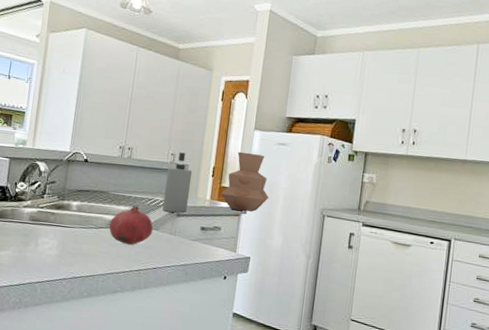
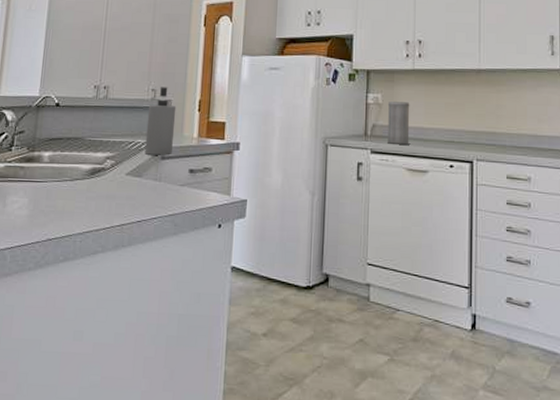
fruit: present [109,205,153,245] -> none [85,151,135,197]
vase: present [220,151,269,213] -> none [208,80,264,148]
canister: none [378,182,401,222] -> present [387,101,410,146]

